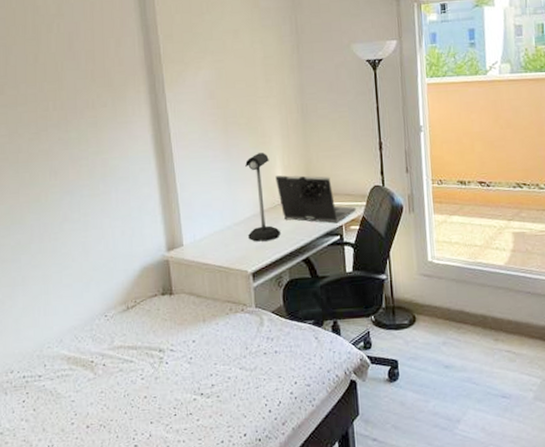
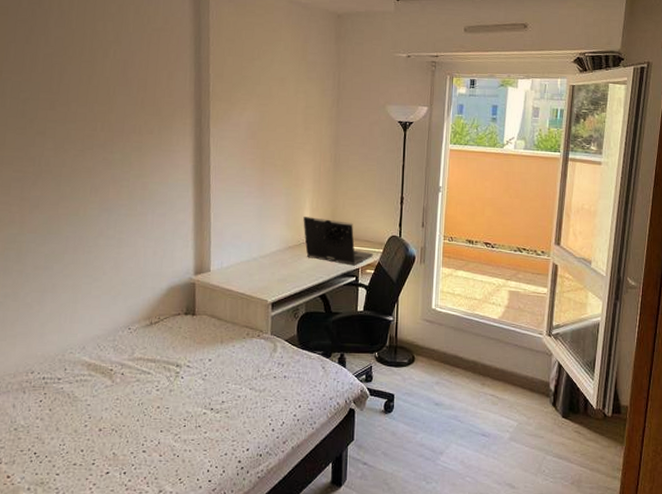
desk lamp: present [245,153,280,242] -> none [272,194,302,275]

